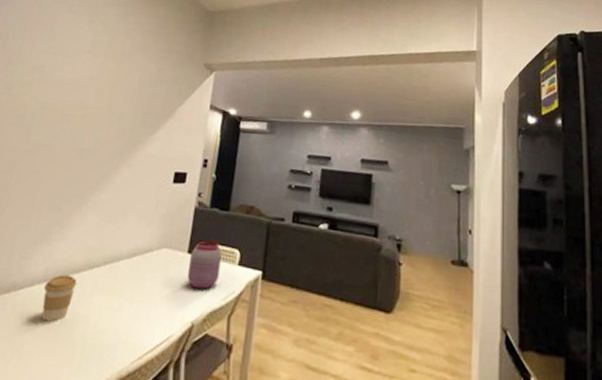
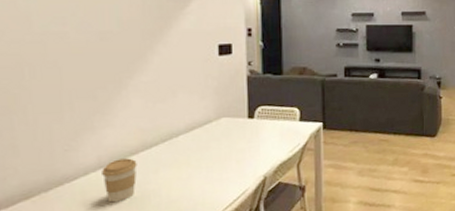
jar: present [187,240,222,290] -> none [251,104,283,148]

